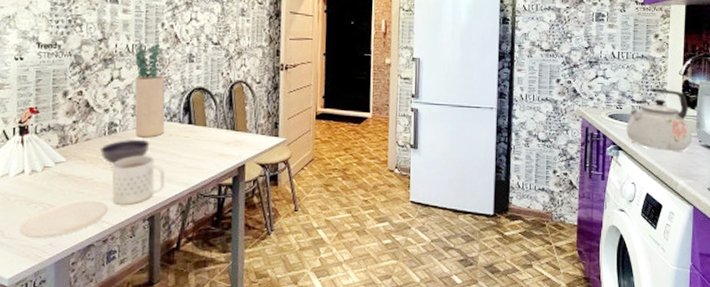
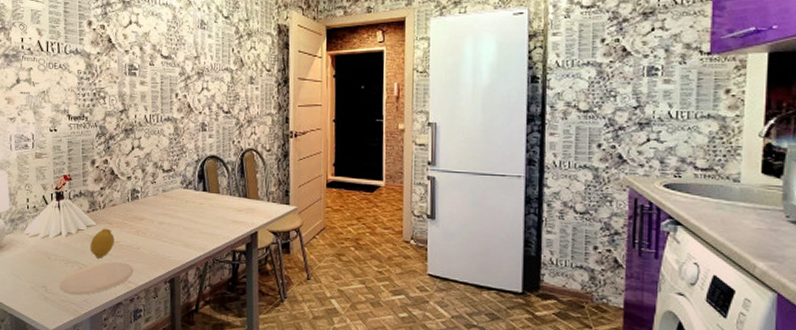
fruit: none [58,164,87,198] -> present [90,228,114,259]
bowl: present [100,139,150,164] -> none [125,205,169,229]
mug: present [111,155,165,205] -> none [135,221,184,267]
vase: present [134,36,165,138] -> none [153,106,182,204]
kettle: present [625,88,691,151] -> none [686,153,775,228]

